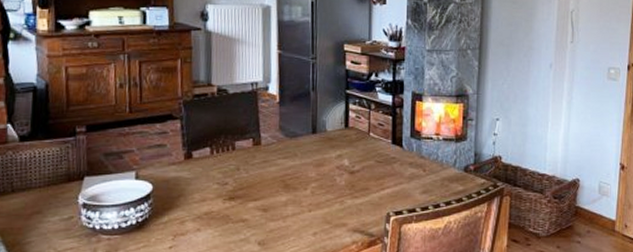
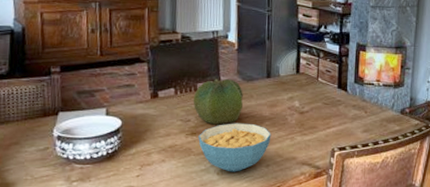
cabbage: none [230,136,286,188] -> present [193,79,243,125]
cereal bowl: none [237,185,318,242] -> present [198,123,272,172]

